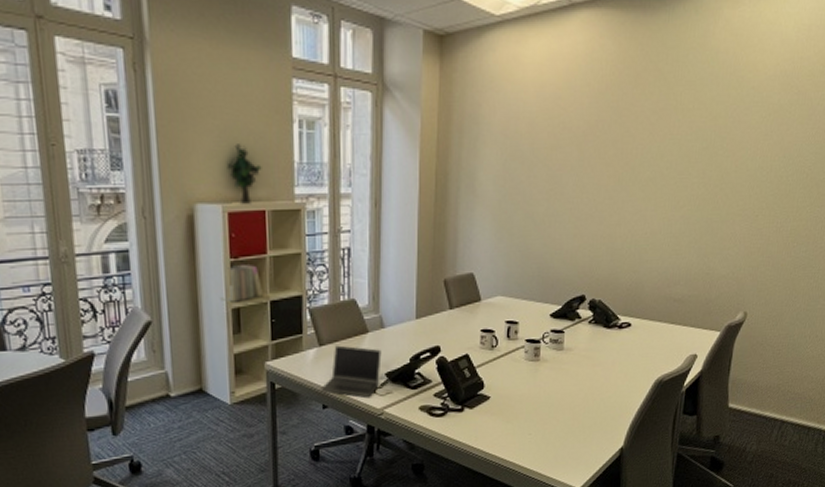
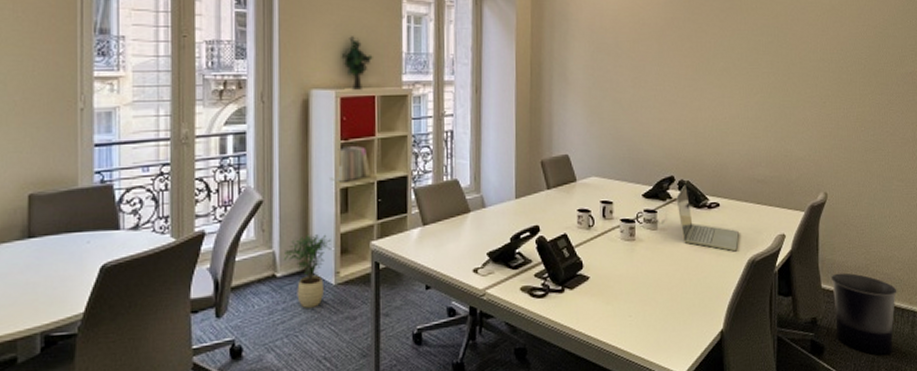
potted plant: none [176,354,225,426] -> present [283,233,331,308]
laptop computer: present [320,345,382,397] -> none [424,224,483,278]
laptop: none [585,304,649,372] -> present [676,185,739,252]
waste bin: none [737,392,807,471] -> present [830,272,897,355]

